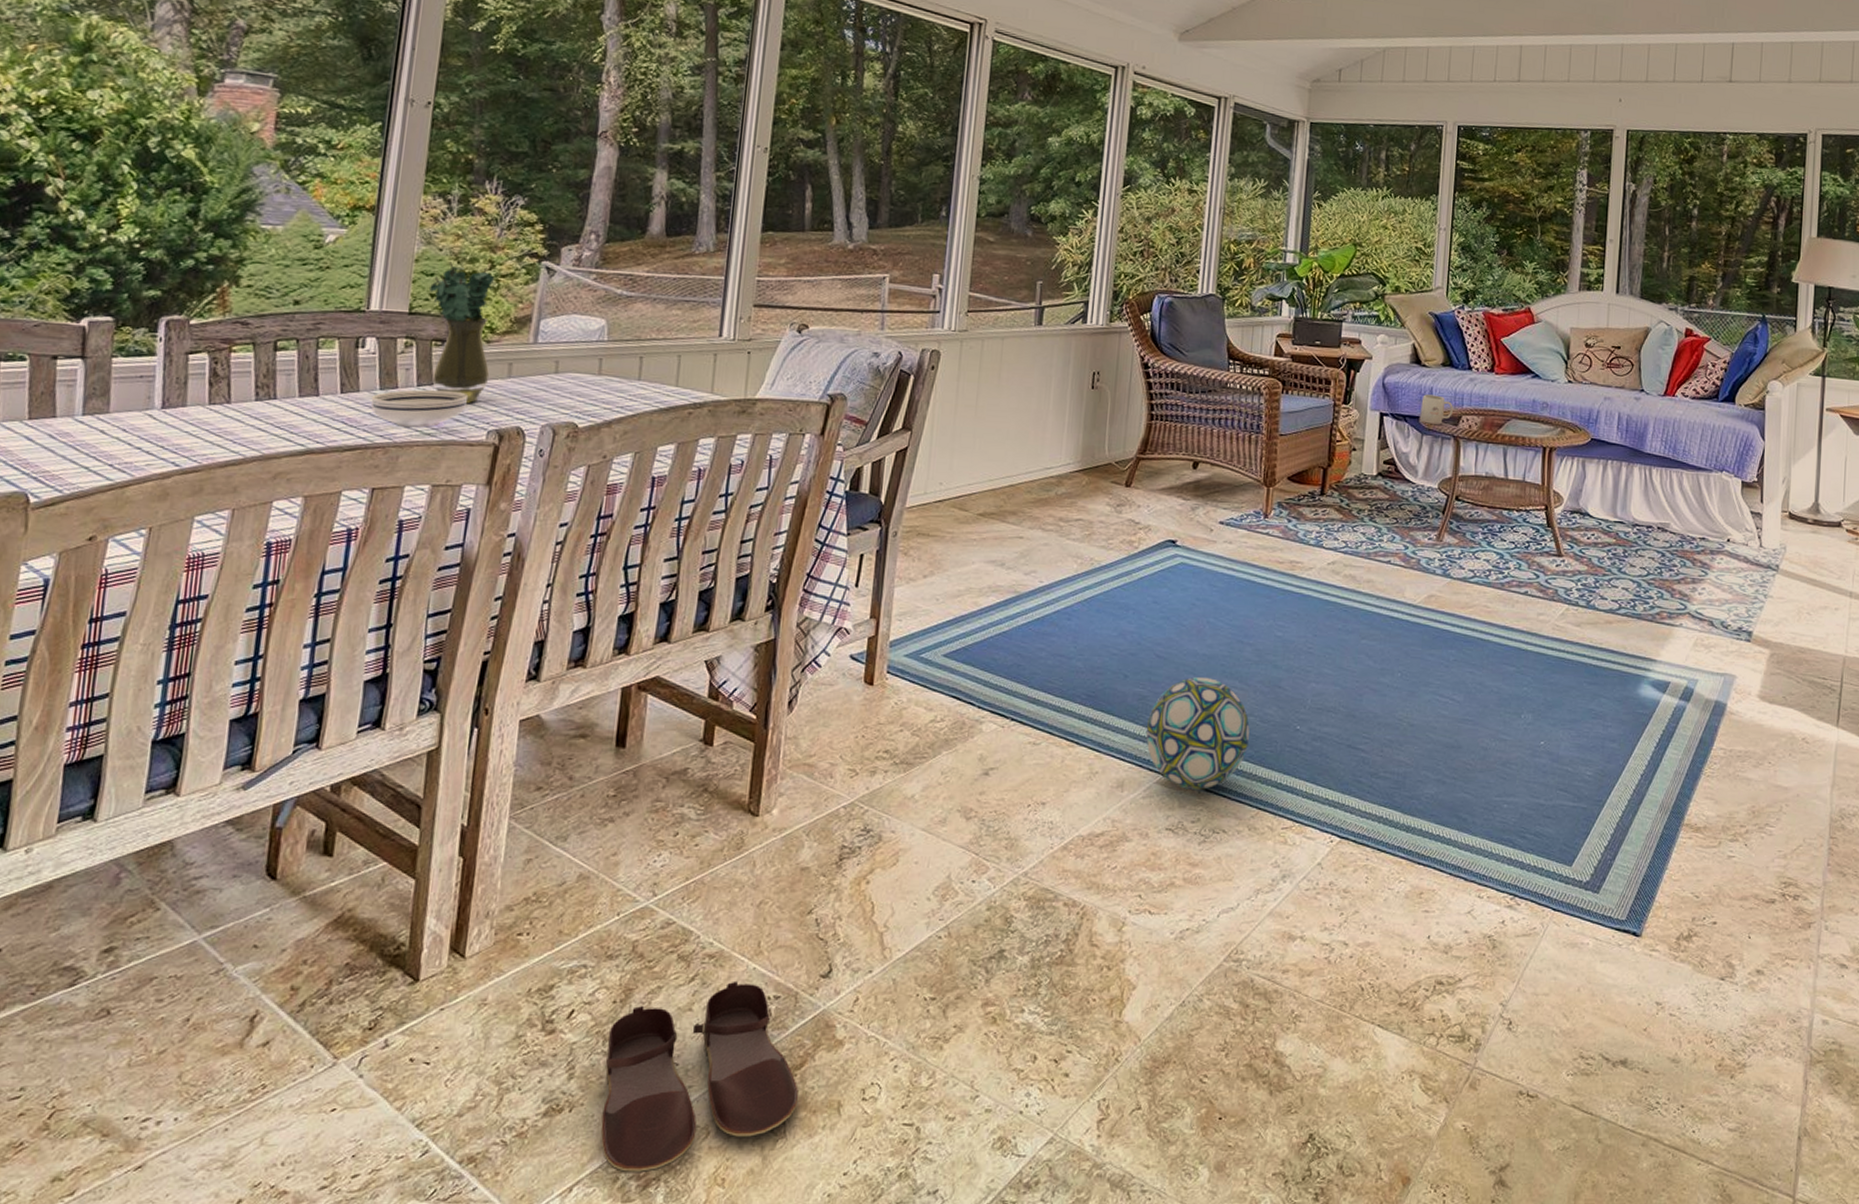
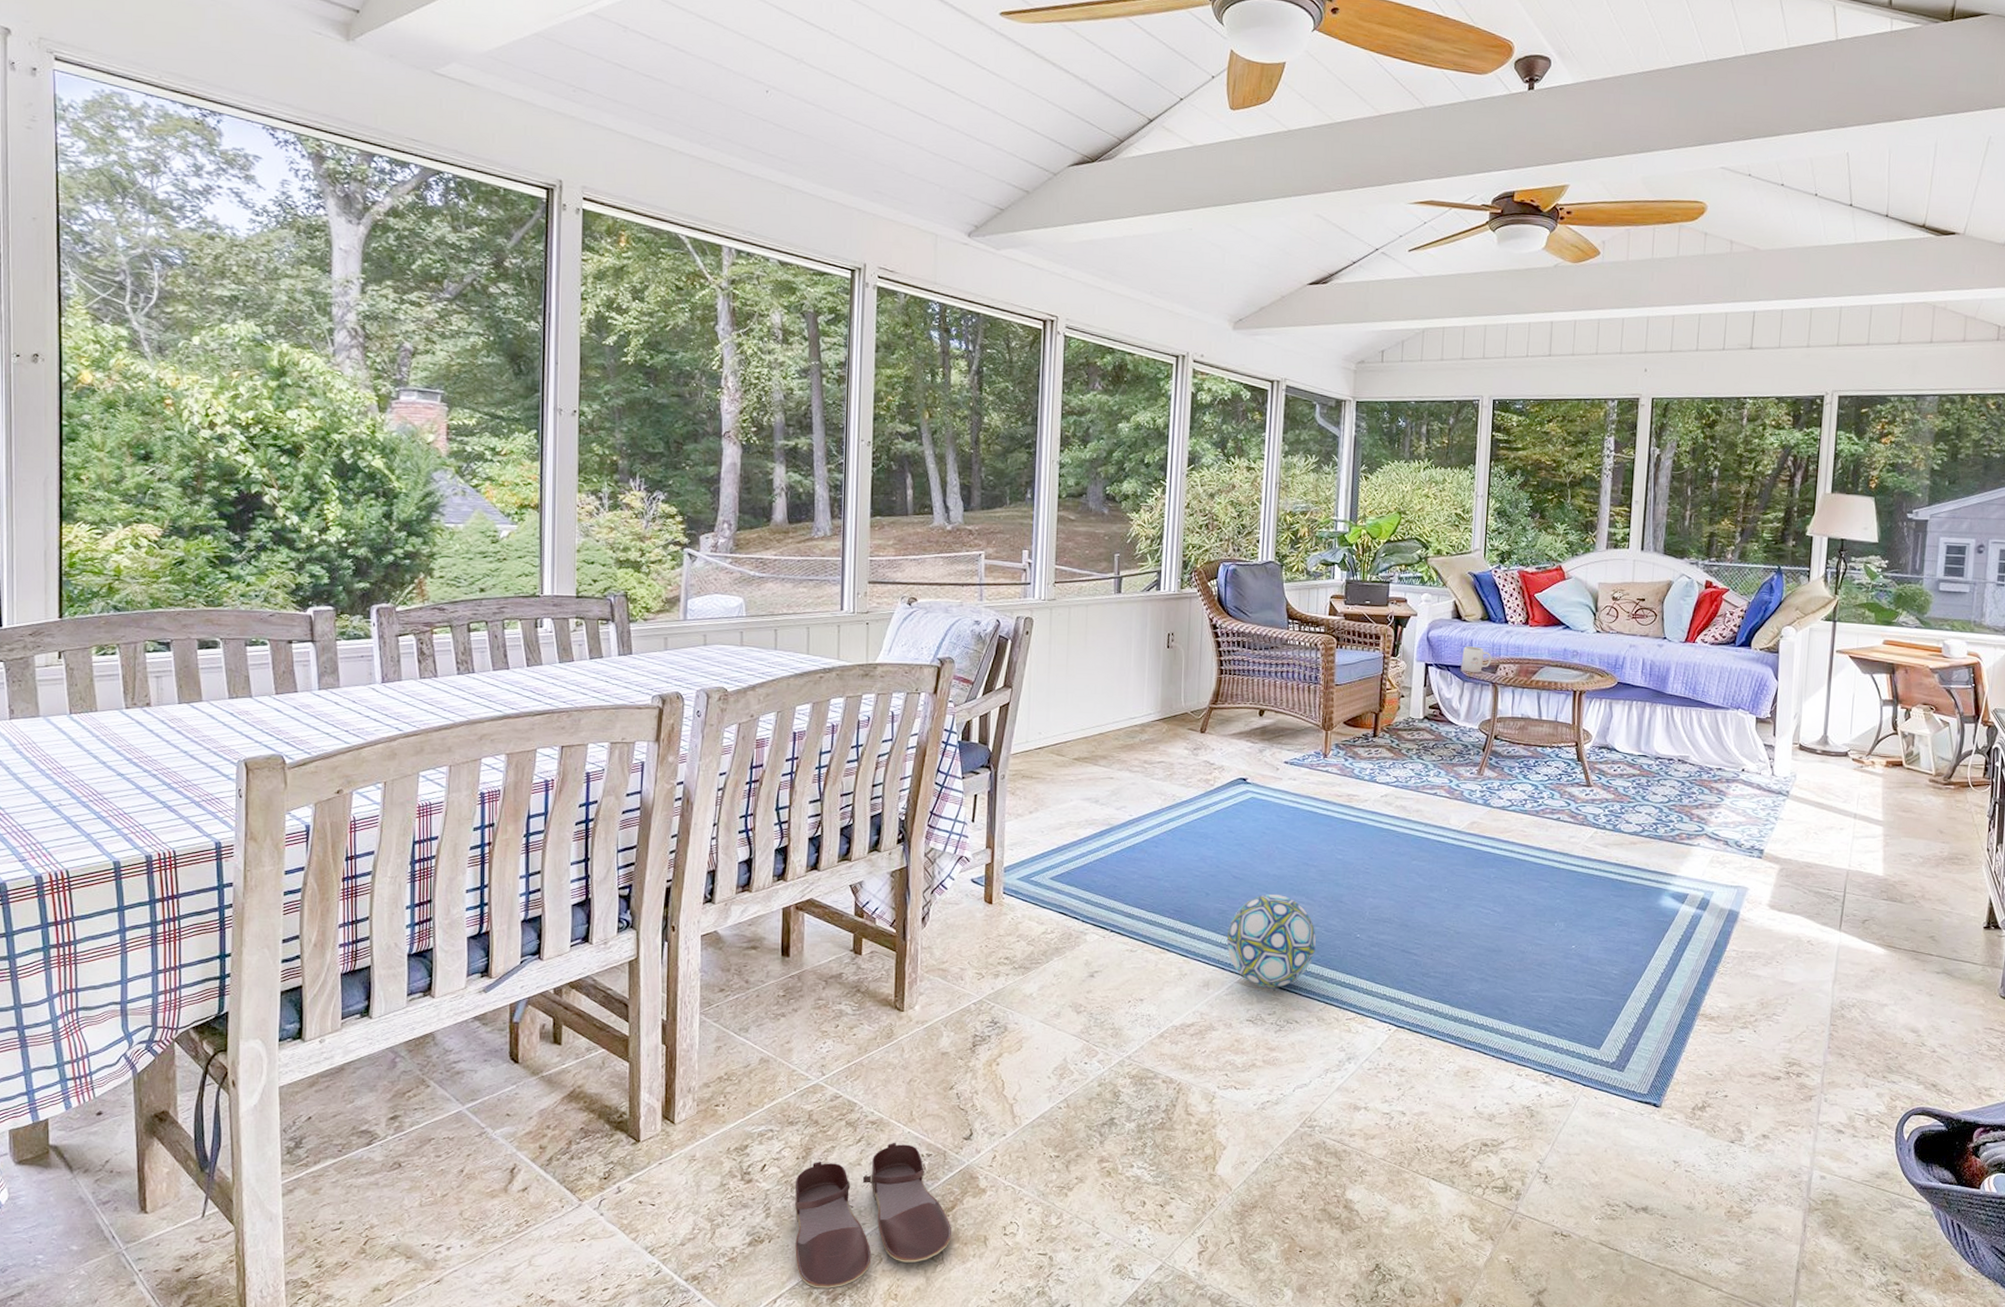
bowl: present [371,389,469,429] -> none [553,662,634,695]
vase: present [429,262,494,403] -> none [592,551,649,673]

